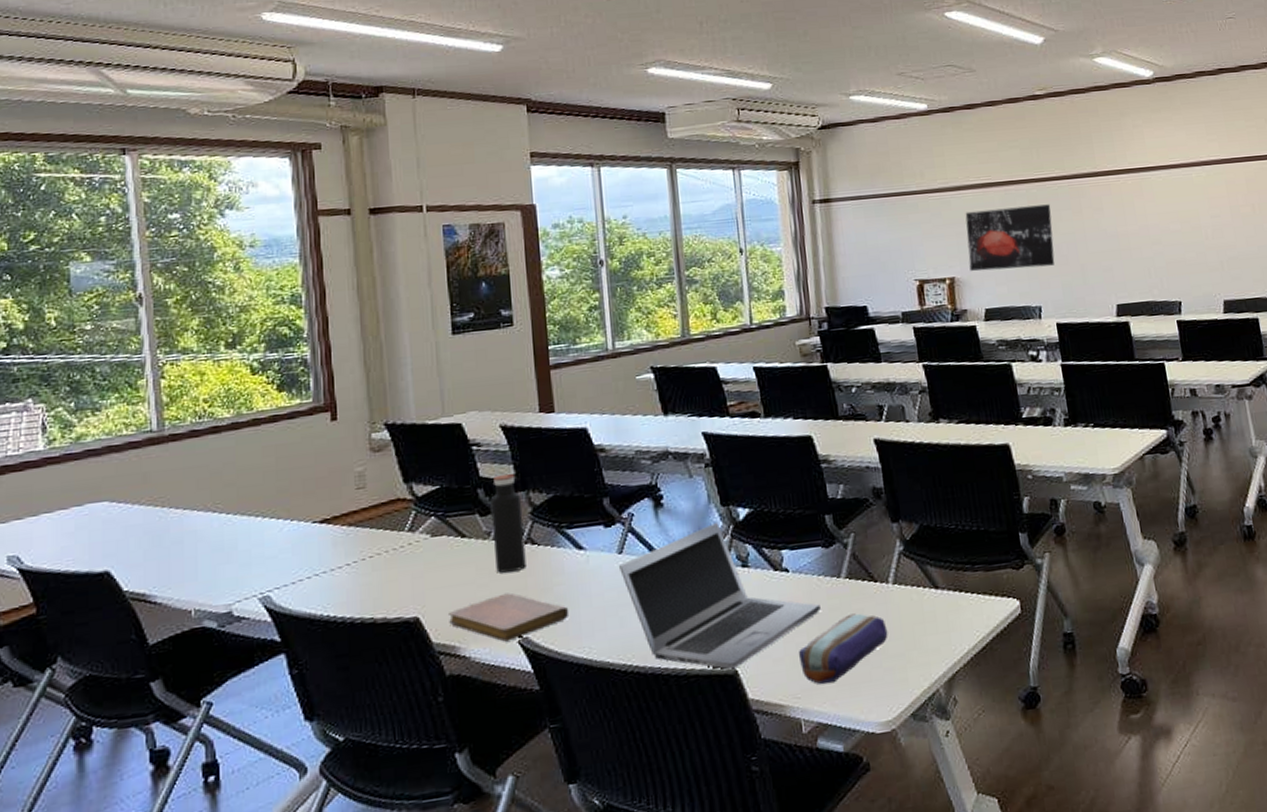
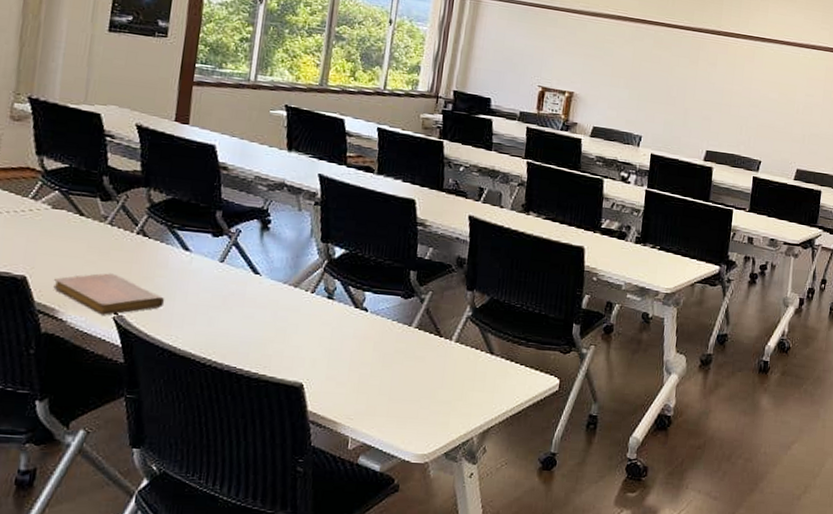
water bottle: present [490,473,526,573] -> none [106,168,143,257]
laptop: present [619,521,821,670] -> none [218,254,388,383]
pencil case: present [799,613,888,685] -> none [359,359,442,413]
wall art: present [965,204,1055,272] -> none [588,37,673,103]

